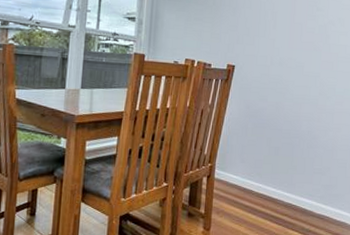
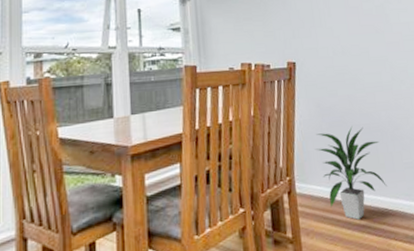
indoor plant: none [238,130,296,208] -> present [315,126,387,220]

